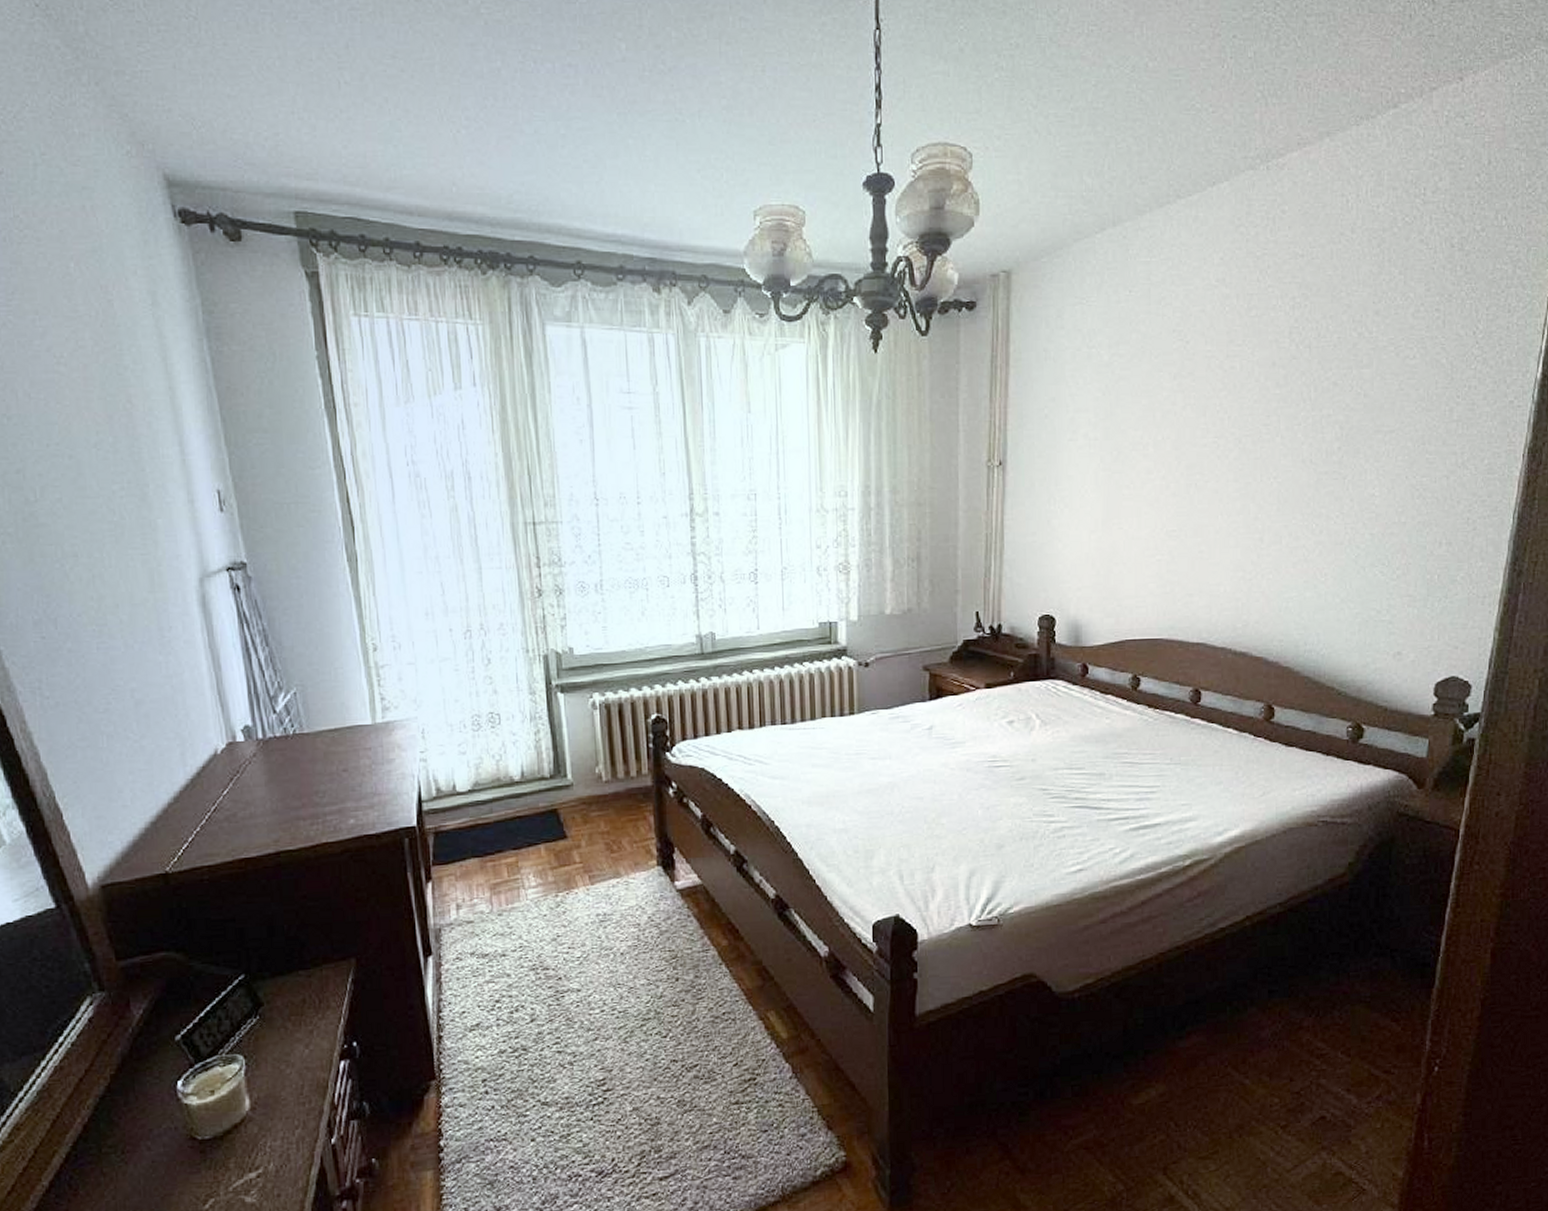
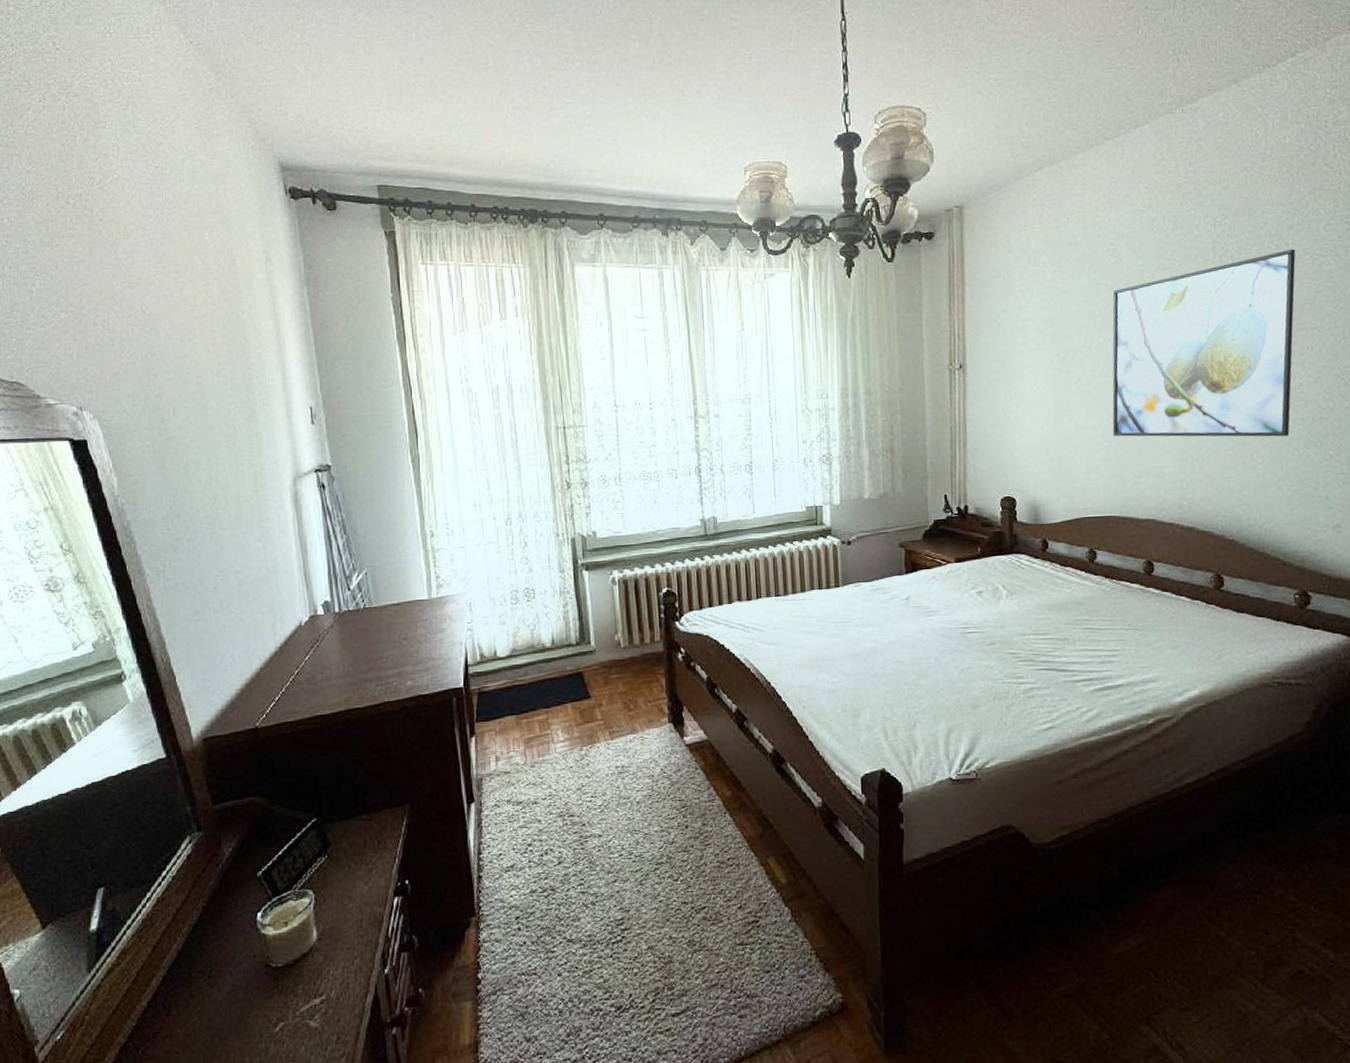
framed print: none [1166,339,1380,553] -> present [1112,249,1296,437]

